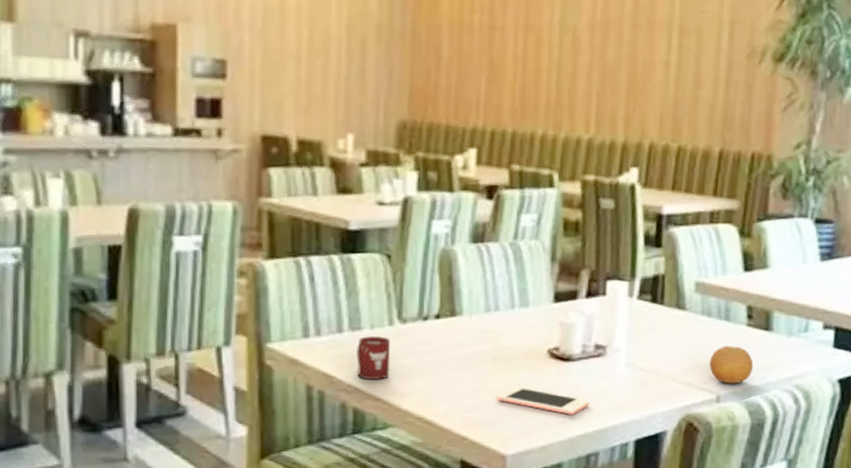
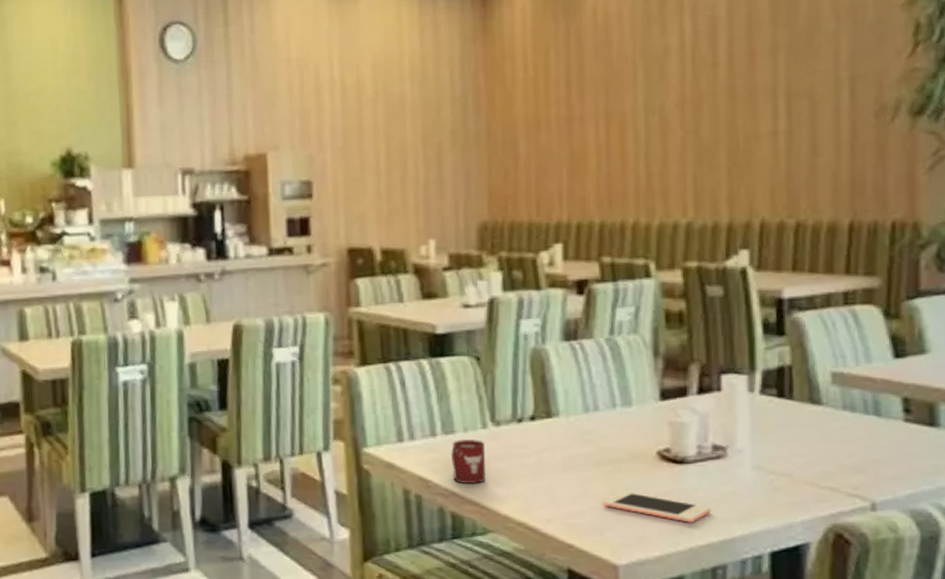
fruit: present [709,346,754,384] -> none [858,445,918,490]

